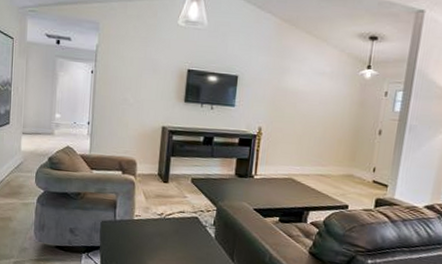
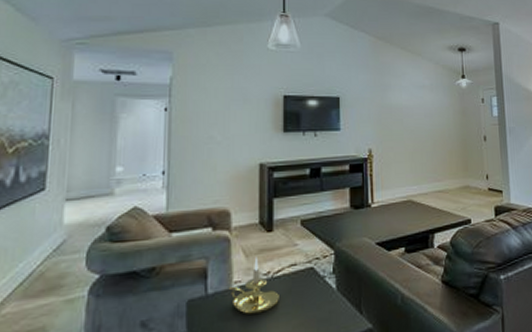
candle holder: none [131,200,169,242] -> present [228,256,279,314]

